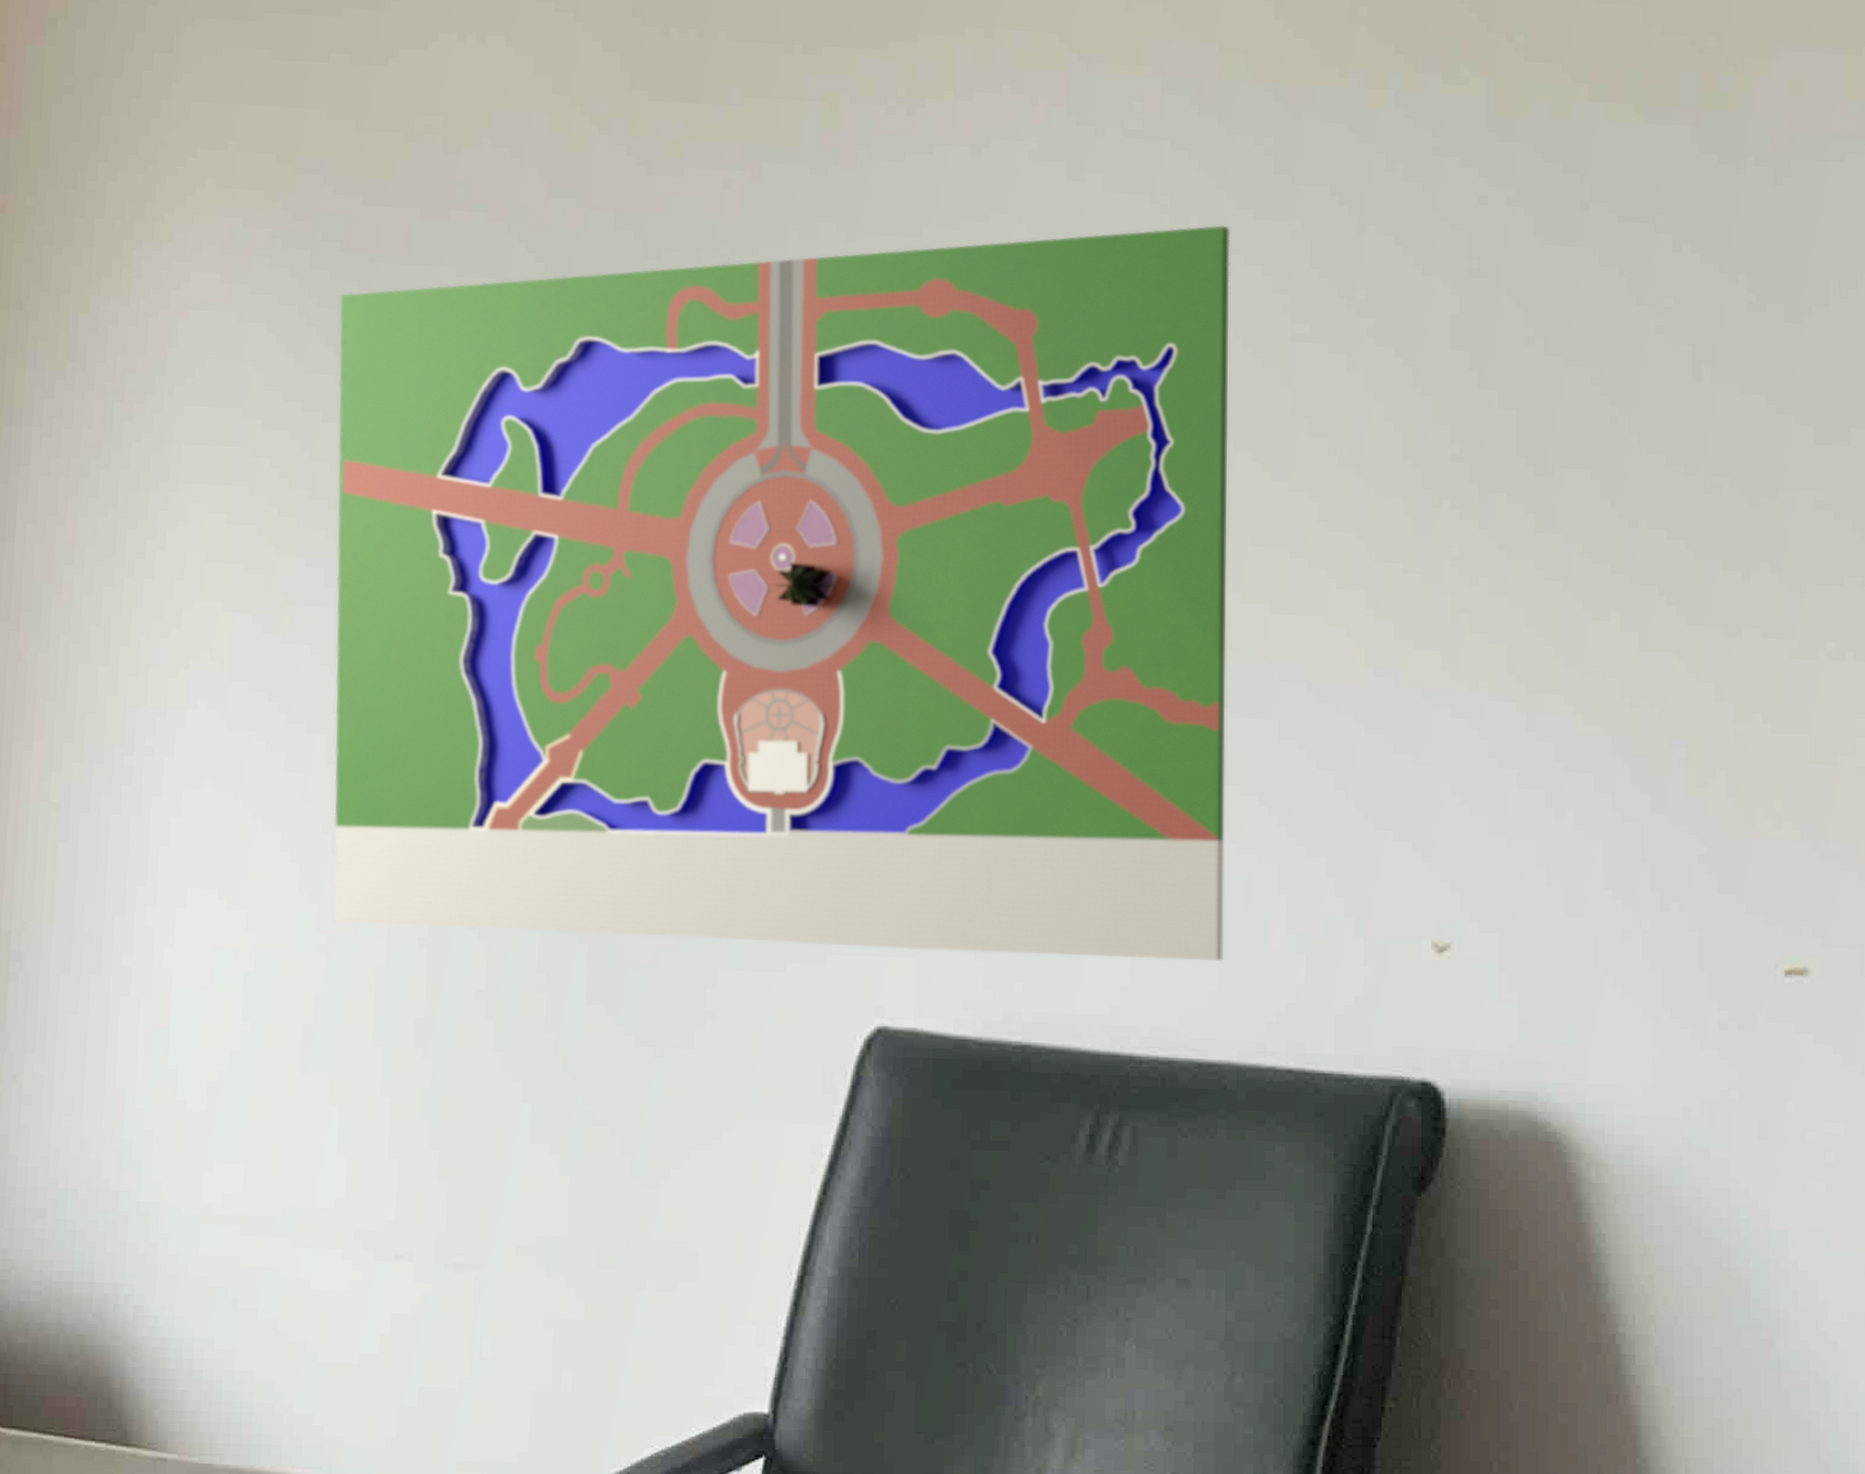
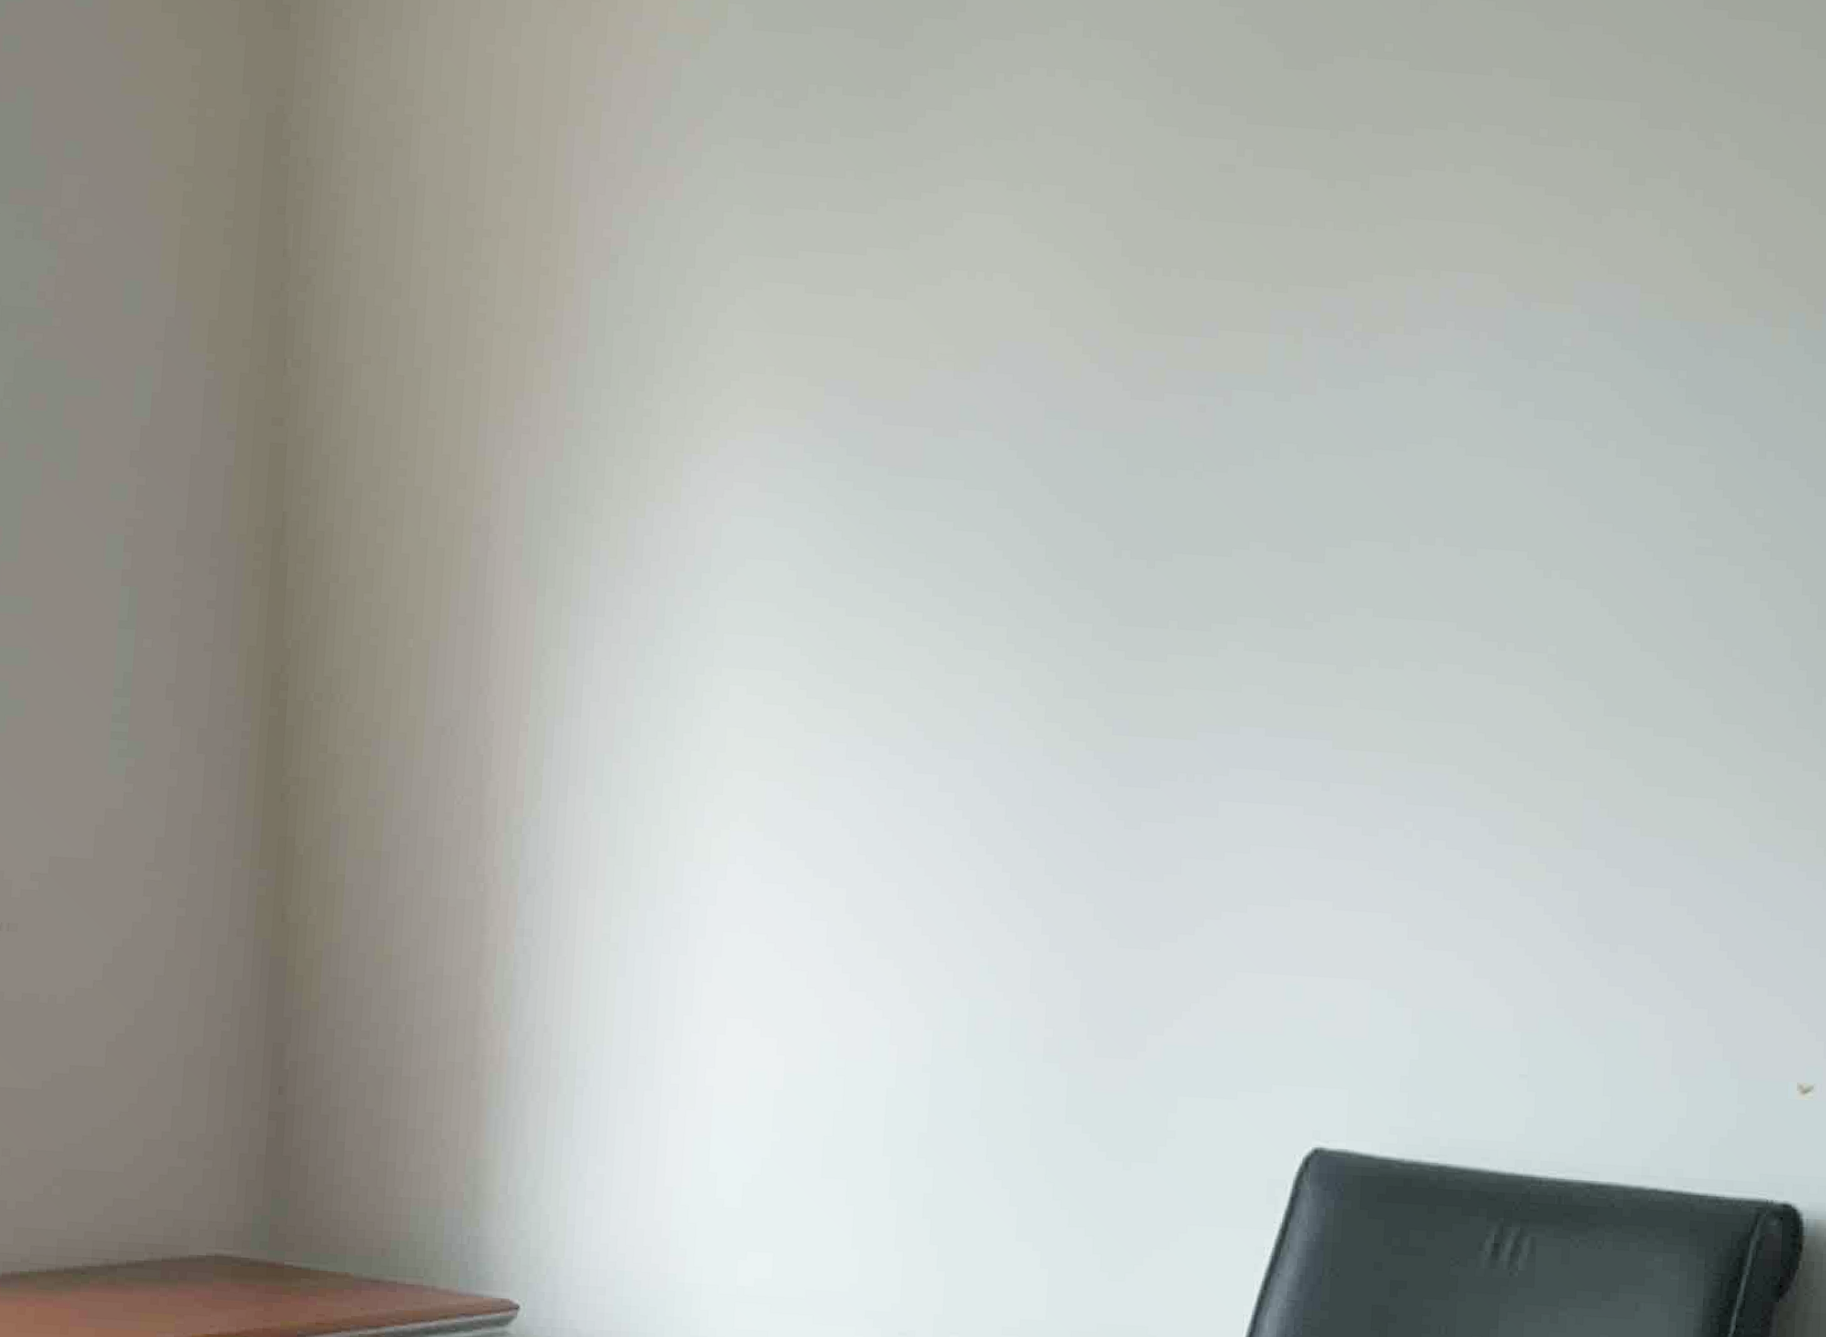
road map: present [333,225,1230,962] -> none [850,449,1645,1098]

